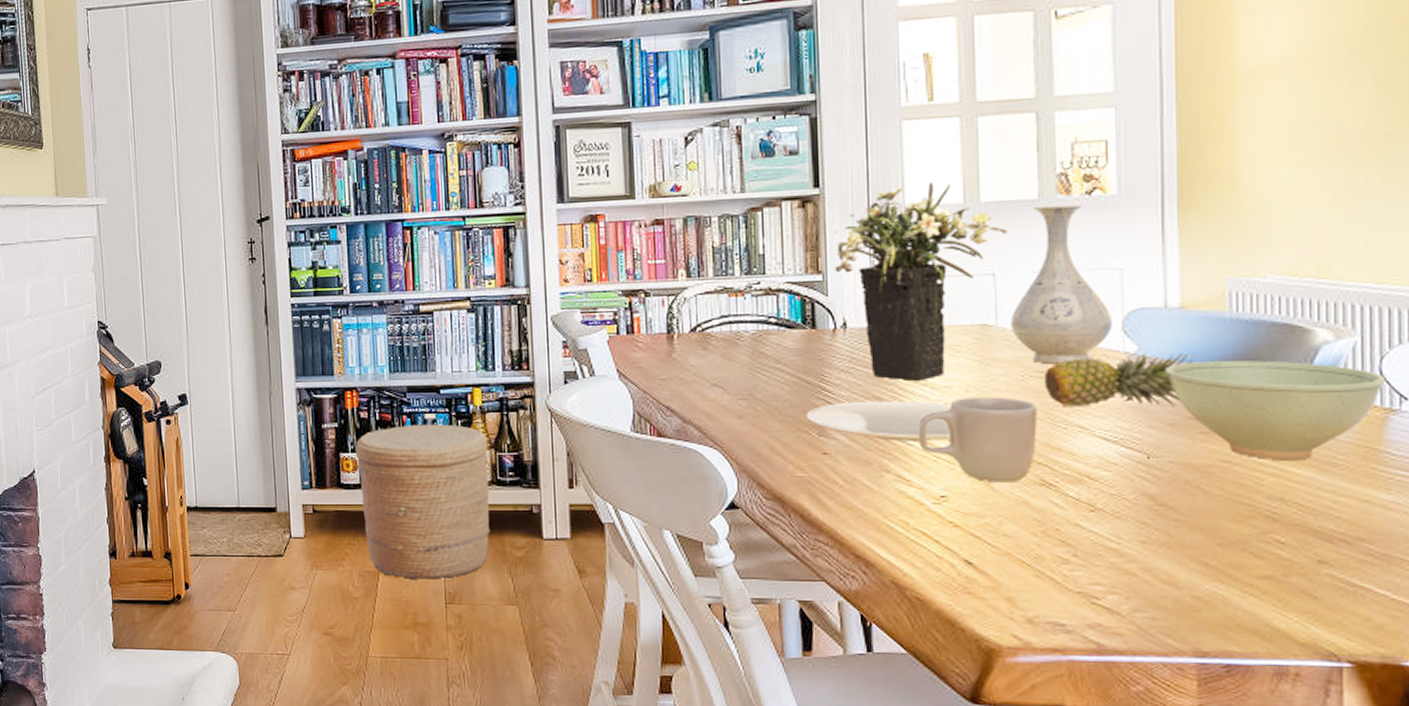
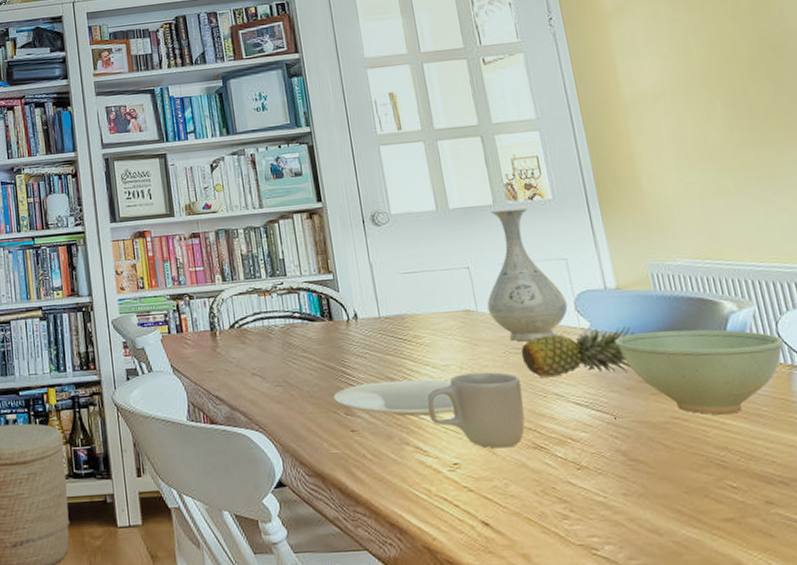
flower arrangement: present [833,182,1009,381] -> none [337,194,475,362]

